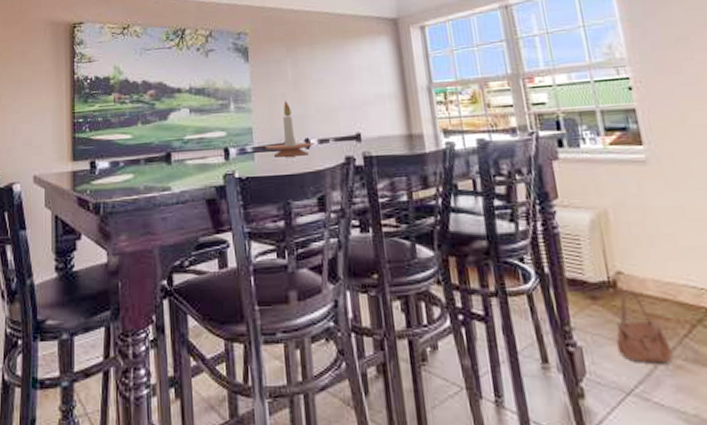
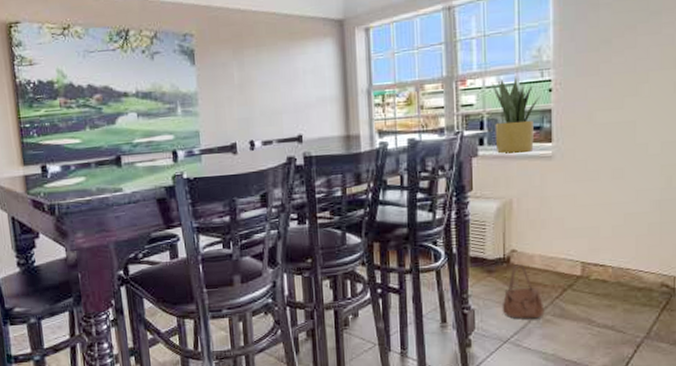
candle holder: present [265,101,315,157] -> none [212,104,259,159]
planter: none [563,73,623,157] -> present [492,76,541,154]

